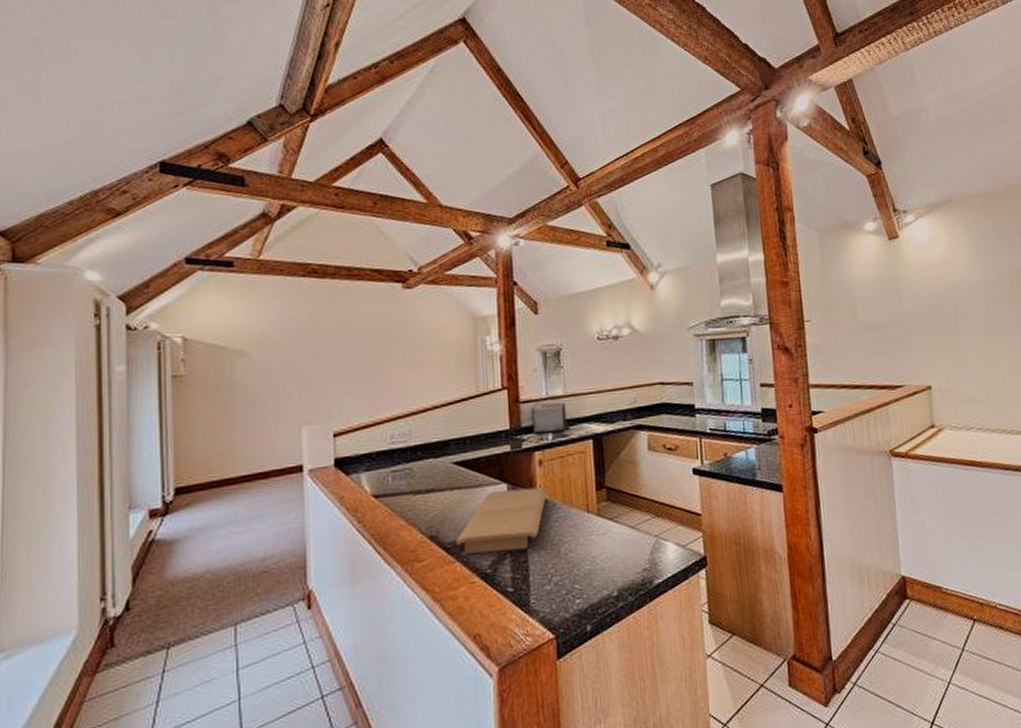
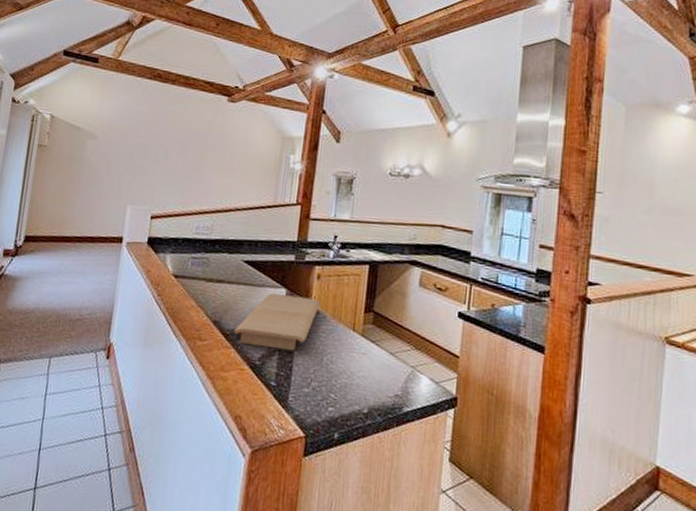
toaster: present [531,401,567,434] -> none [316,223,350,254]

